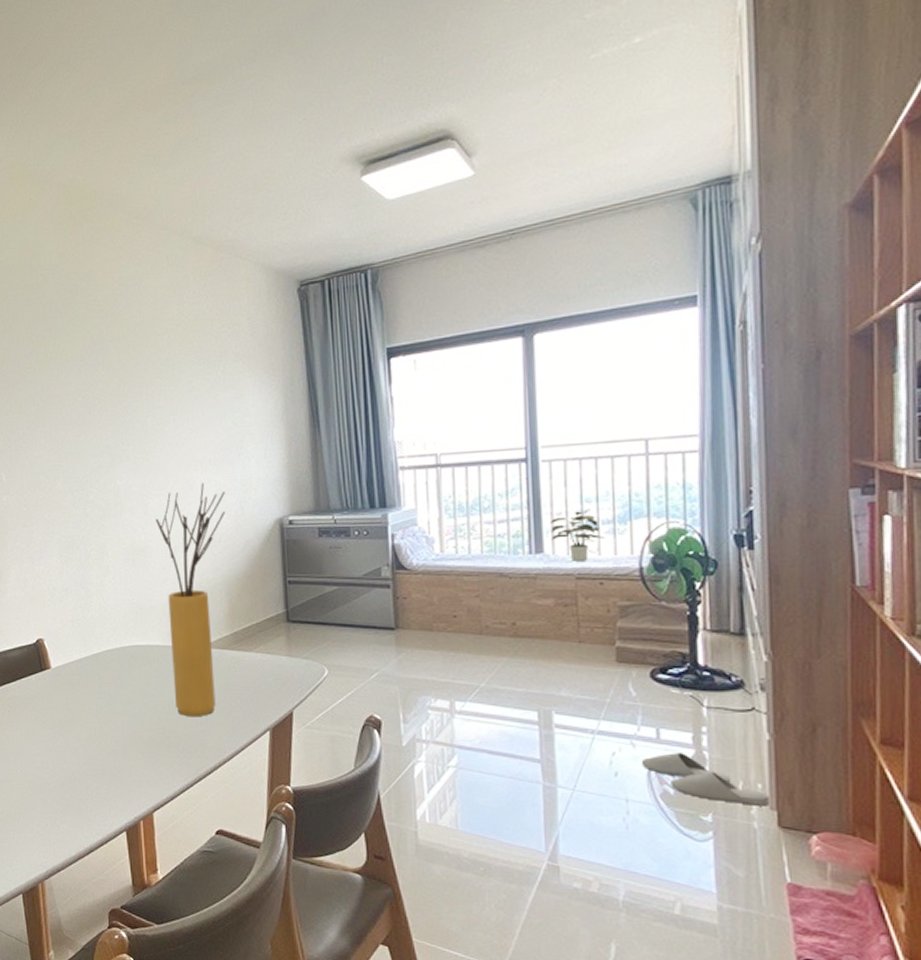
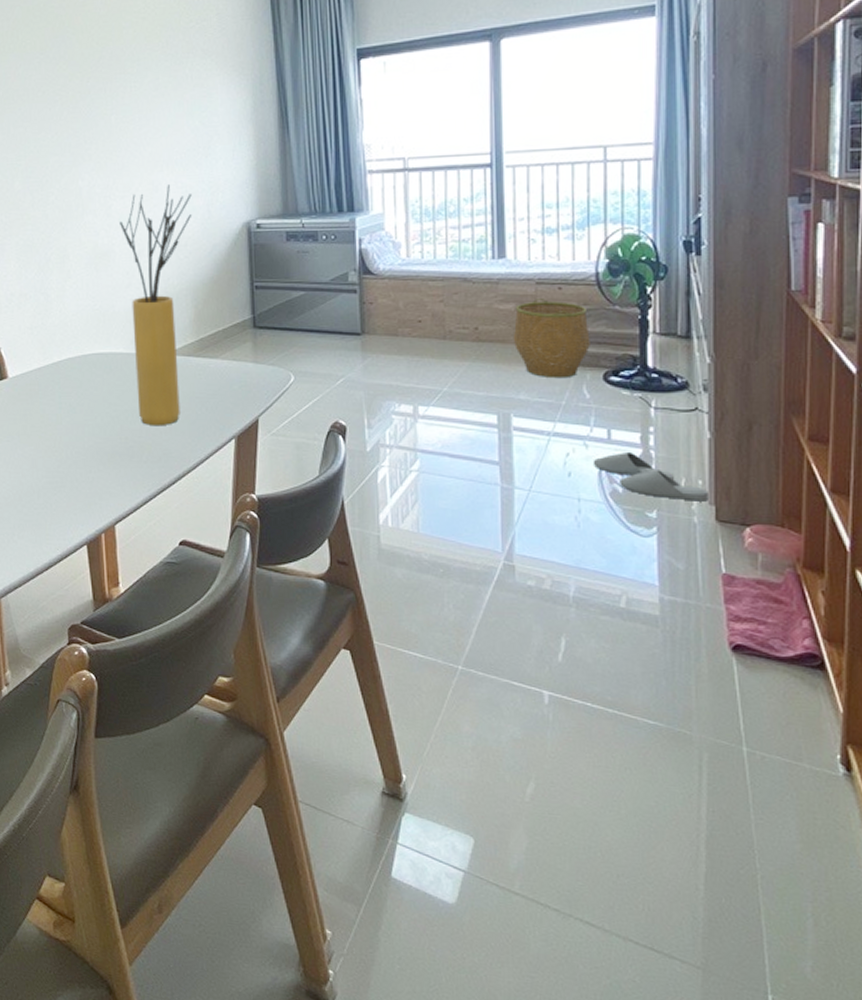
potted plant: present [551,511,606,561] -> none [513,216,565,266]
basket: none [552,594,635,676] -> present [513,299,590,379]

